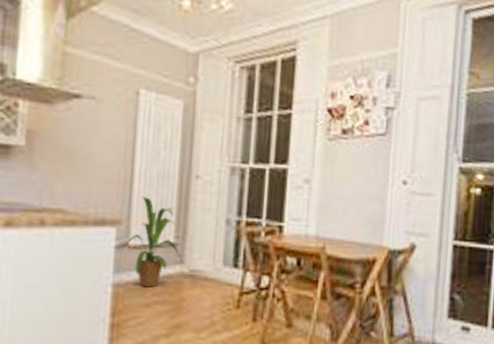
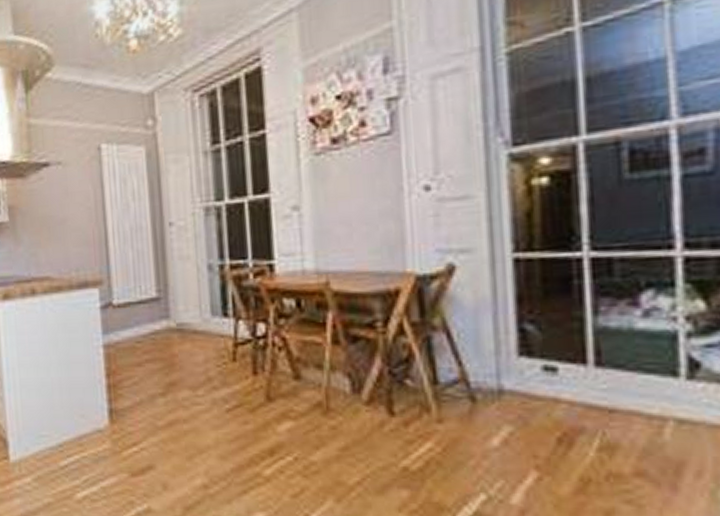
house plant: present [122,197,183,288] -> none [107,253,169,346]

